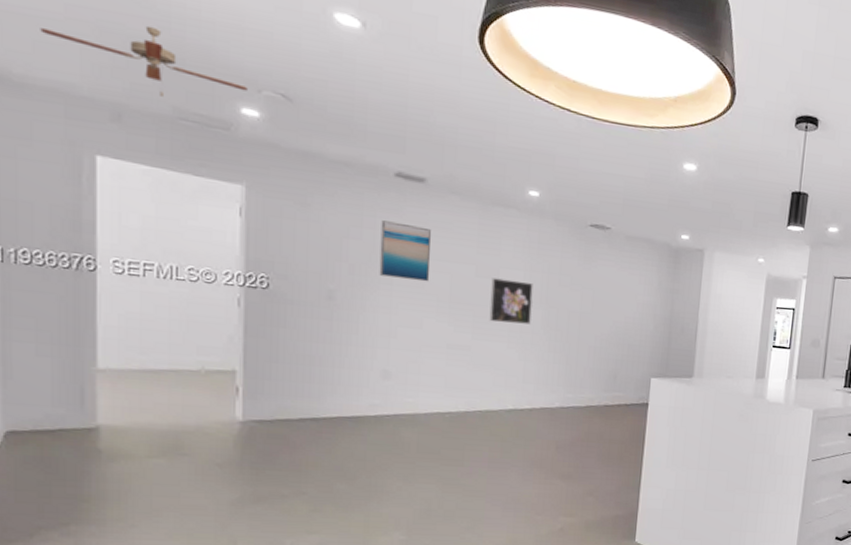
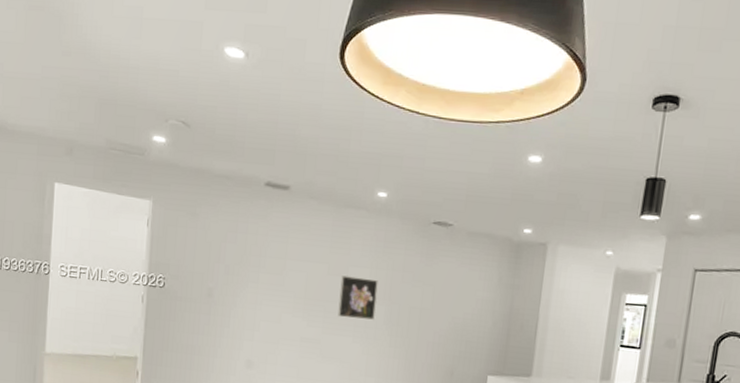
ceiling fan: present [40,25,247,97] -> none [26,76,158,132]
wall art: present [379,220,432,282] -> none [248,225,293,280]

